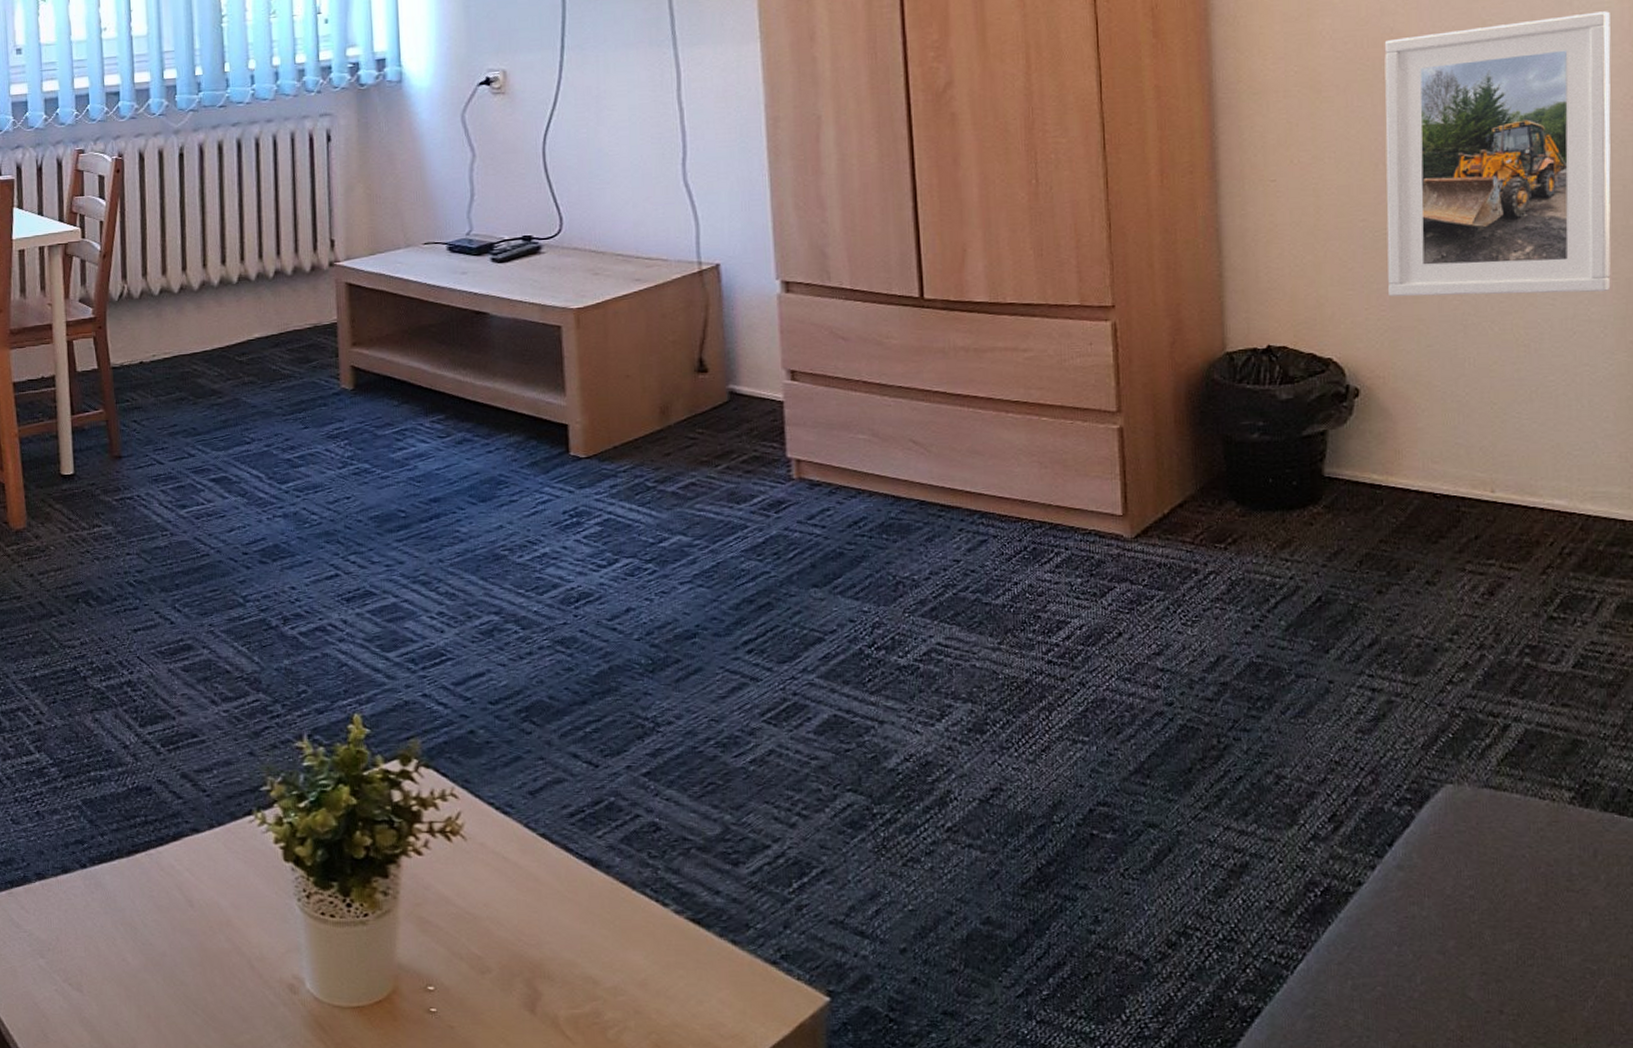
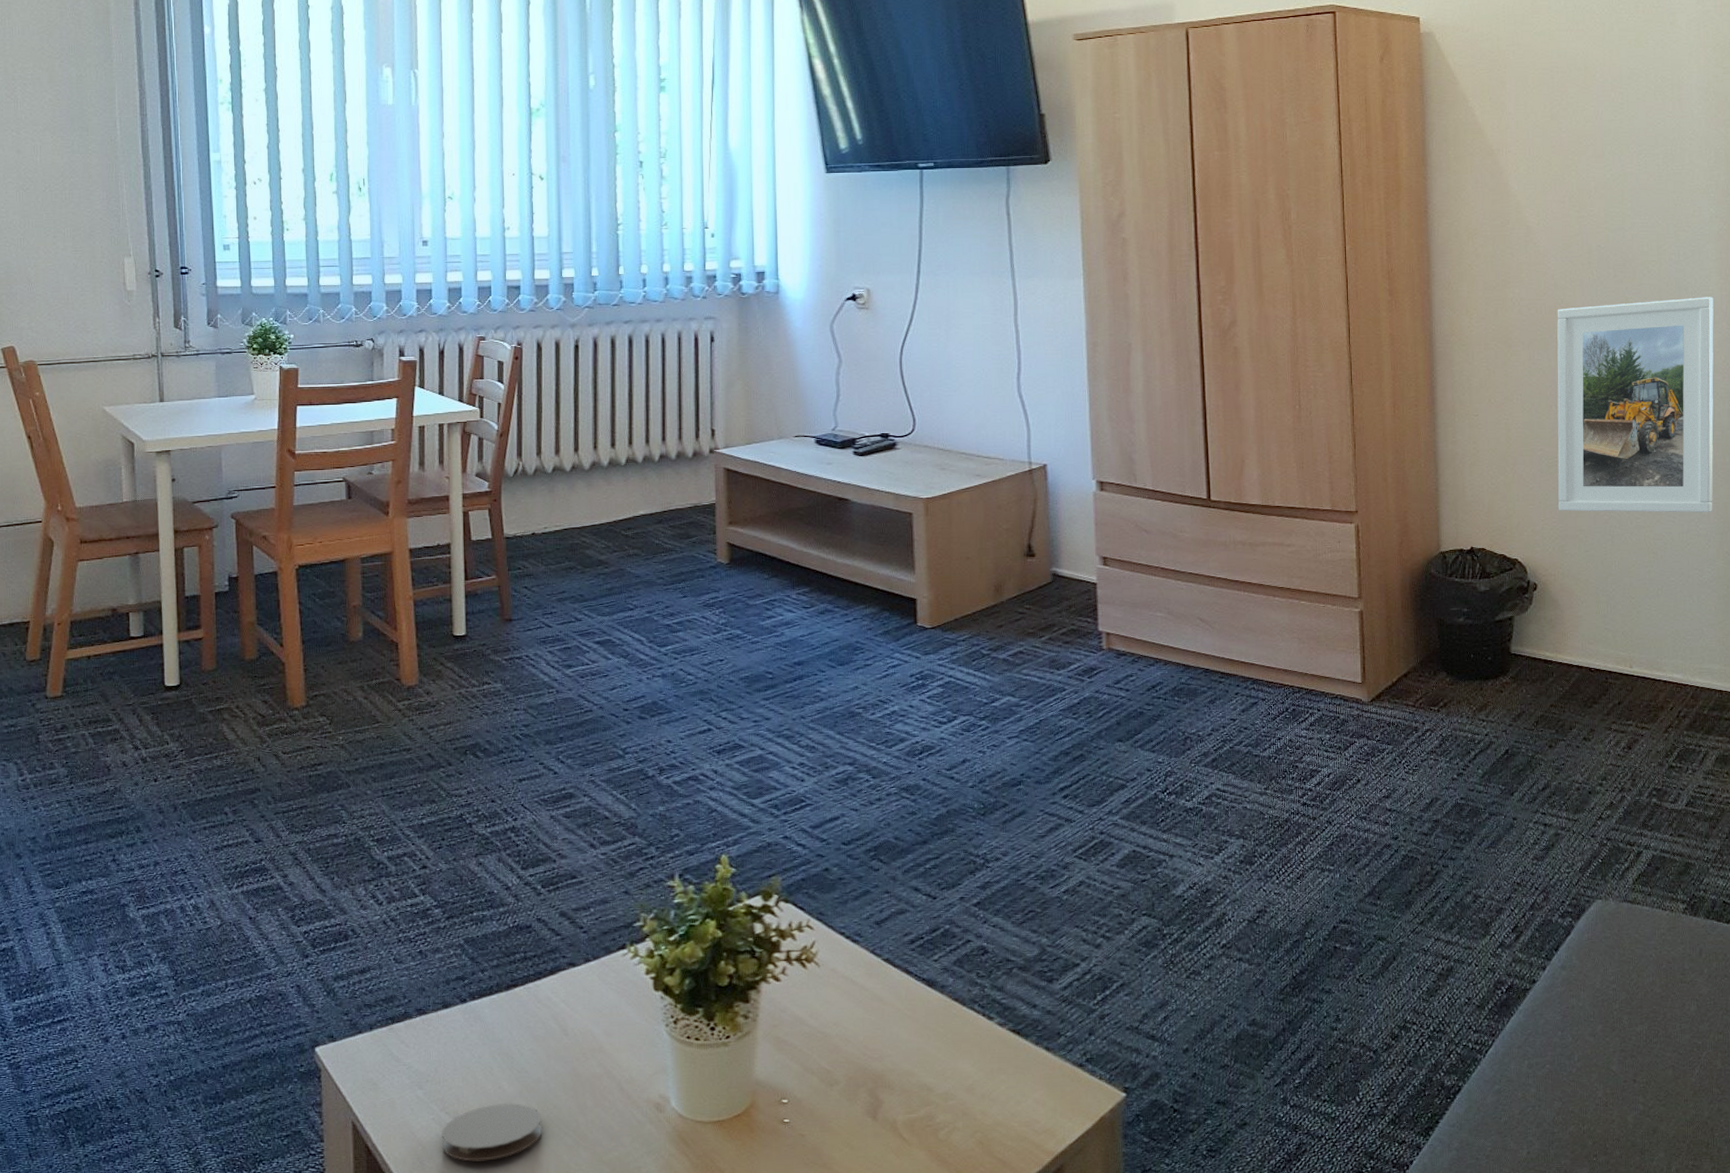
coaster: none [65,976,170,1037] -> present [442,1102,543,1162]

